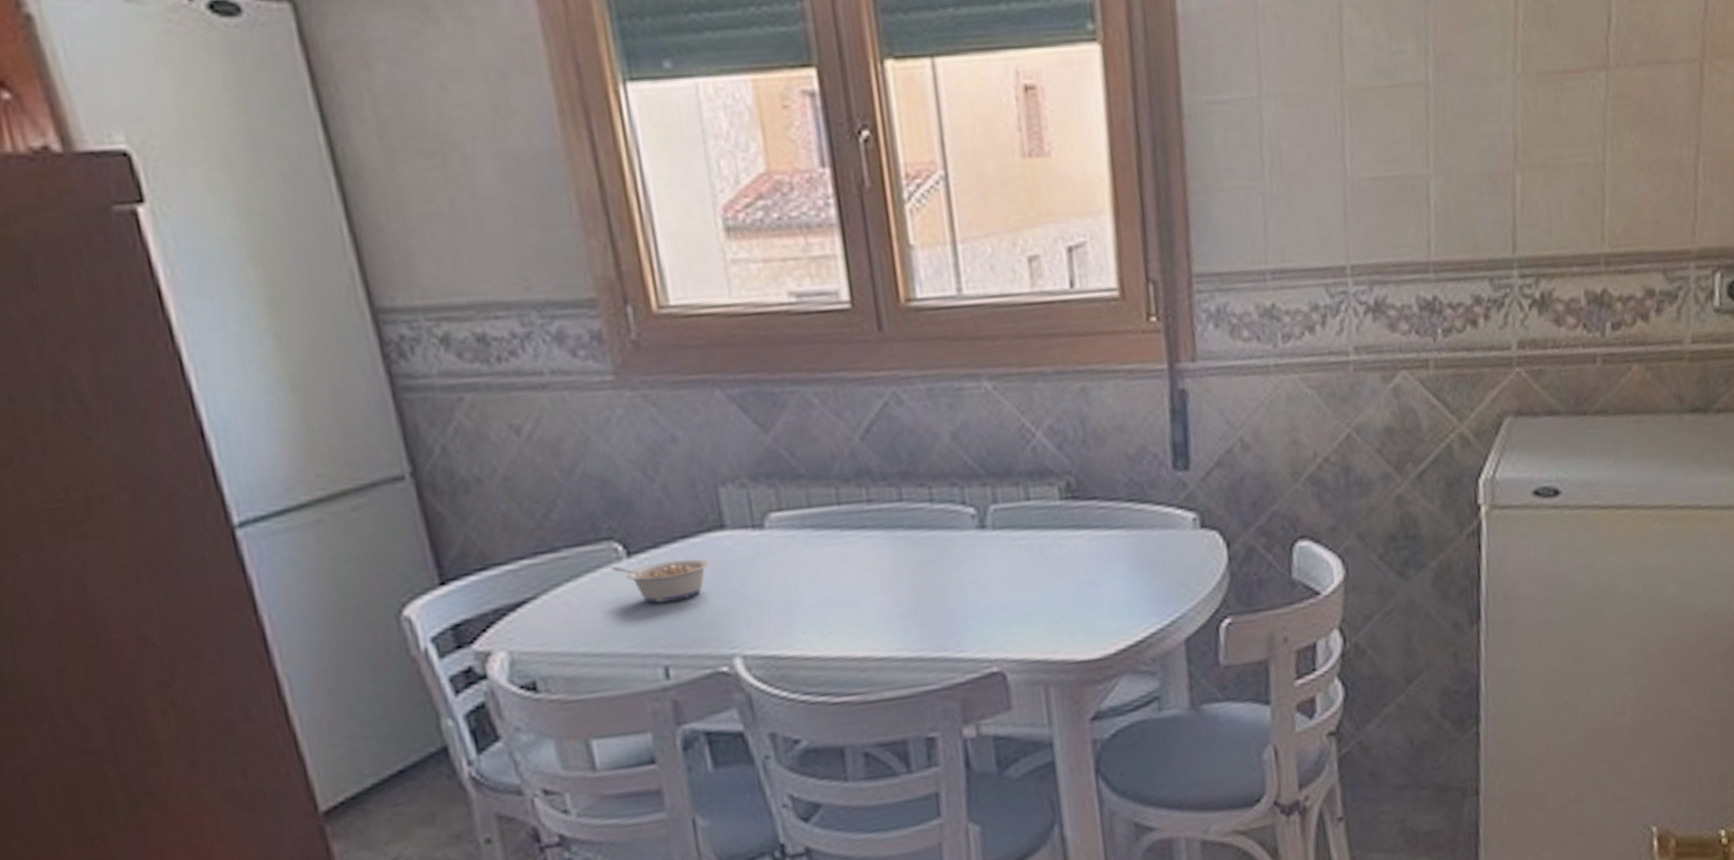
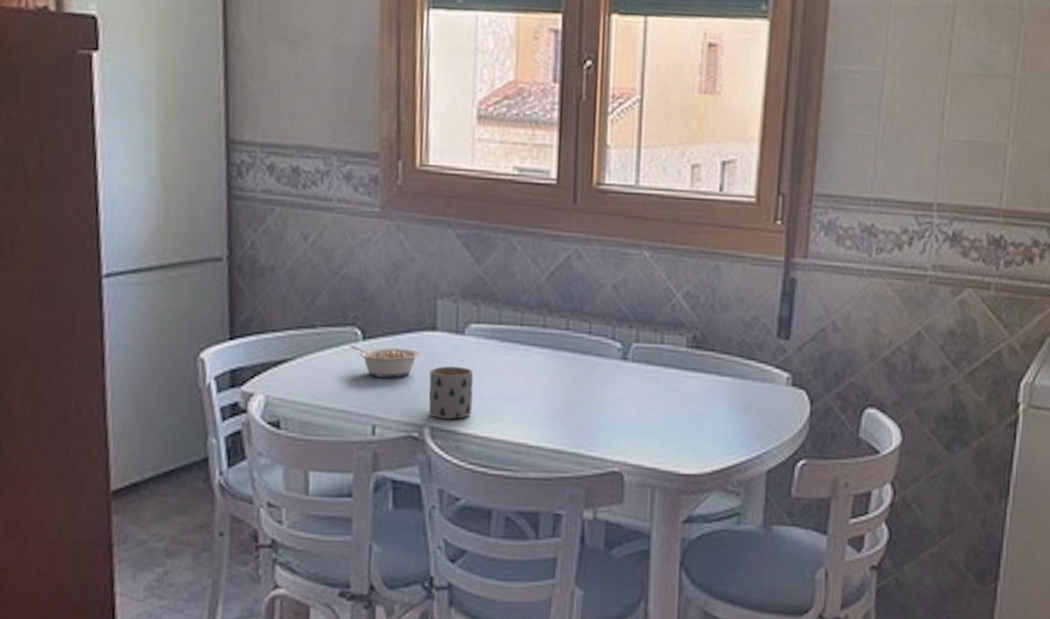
mug: none [727,571,794,644] -> present [429,366,474,420]

